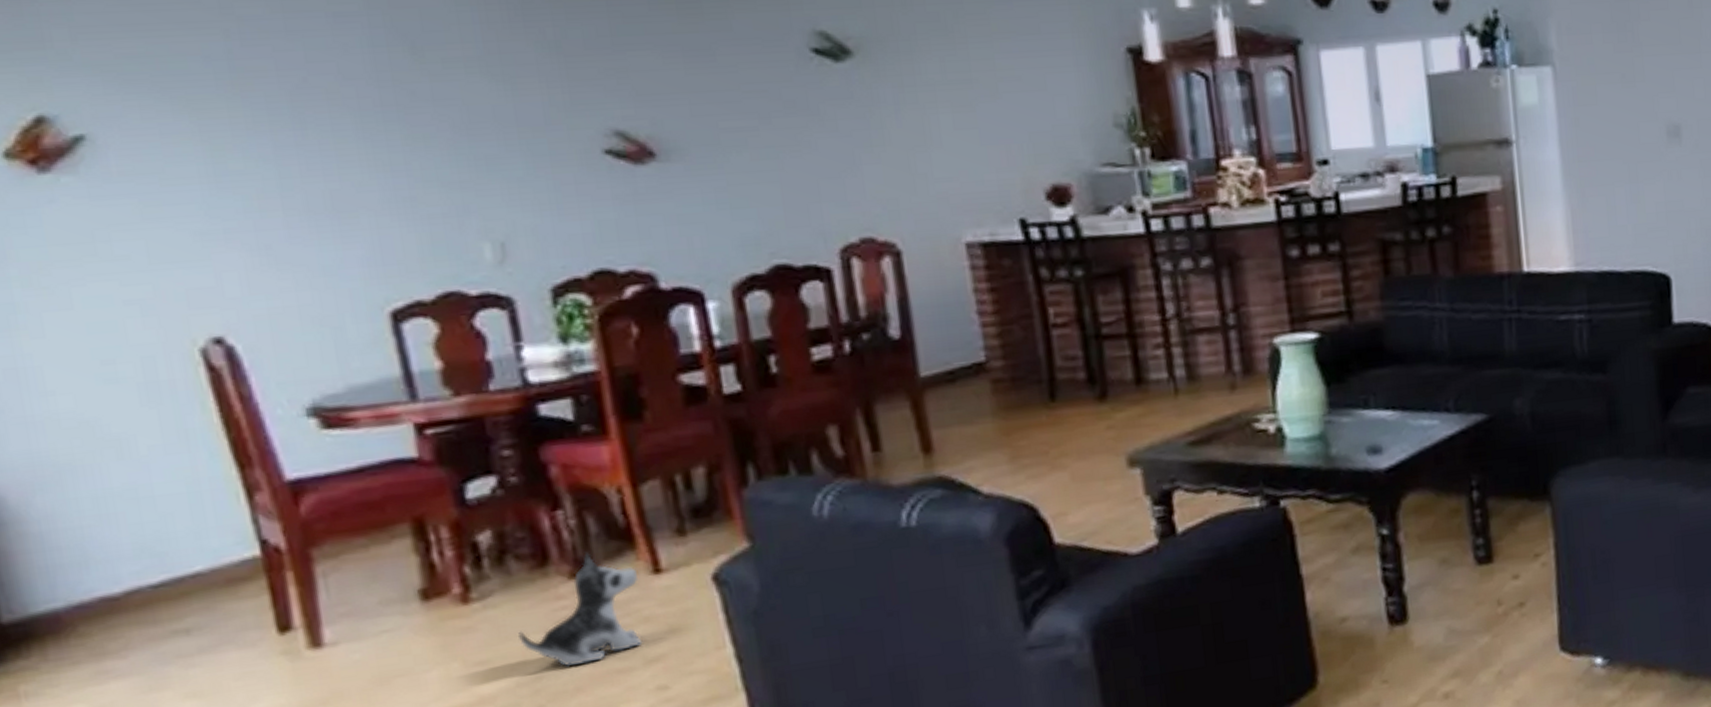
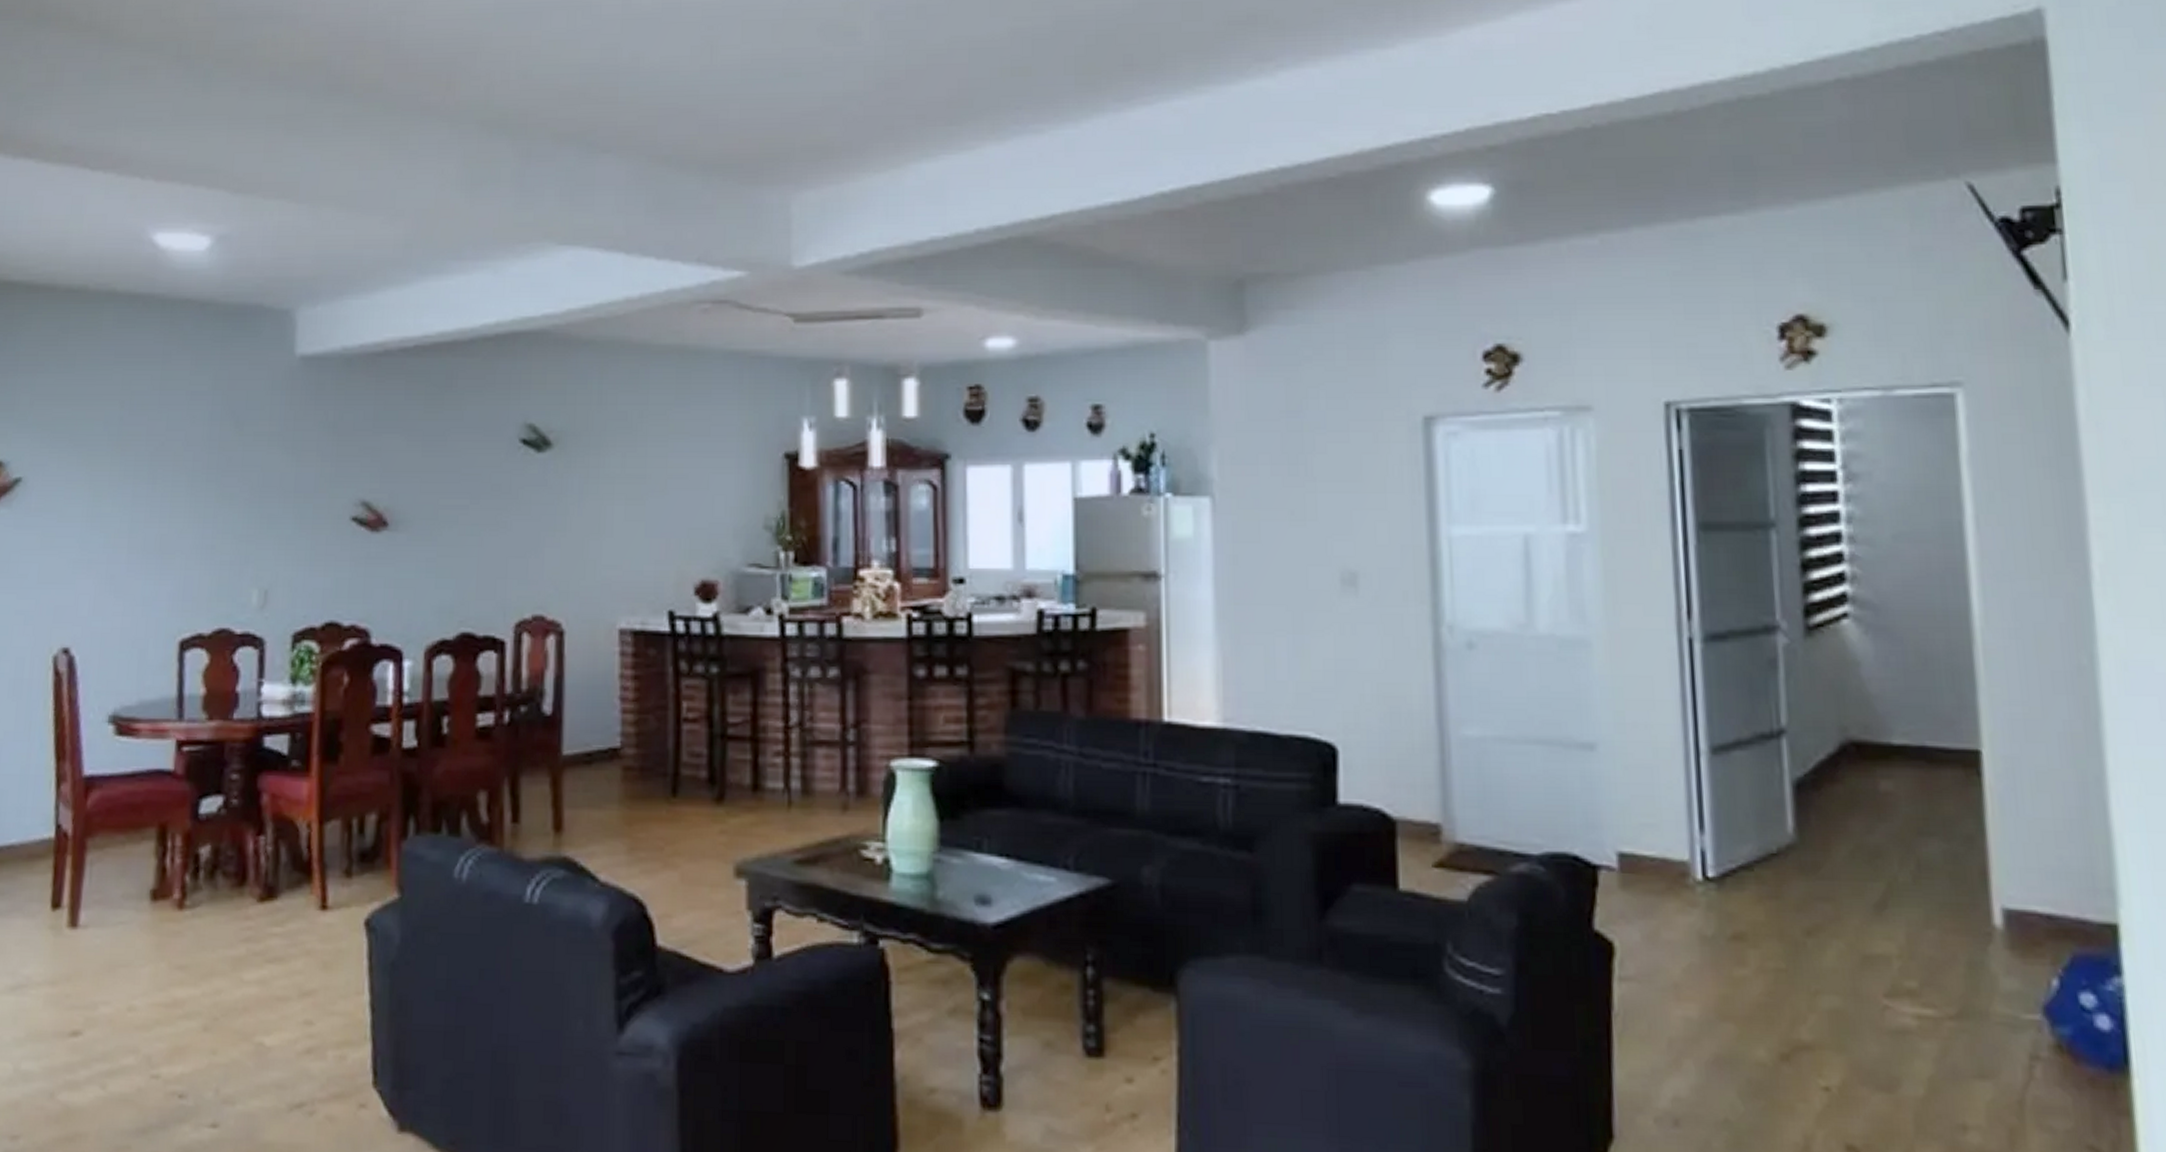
plush toy: present [518,553,643,667] -> none [212,880,309,986]

